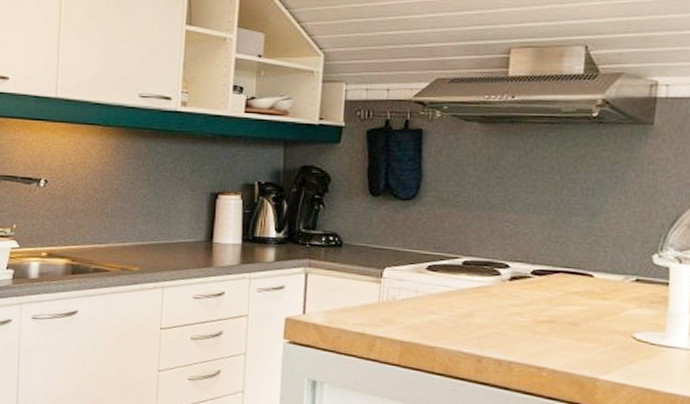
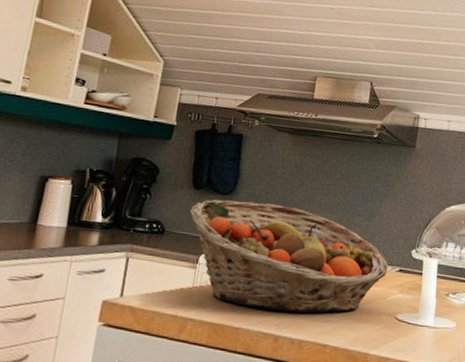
fruit basket: none [369,206,621,331] -> present [190,199,389,313]

